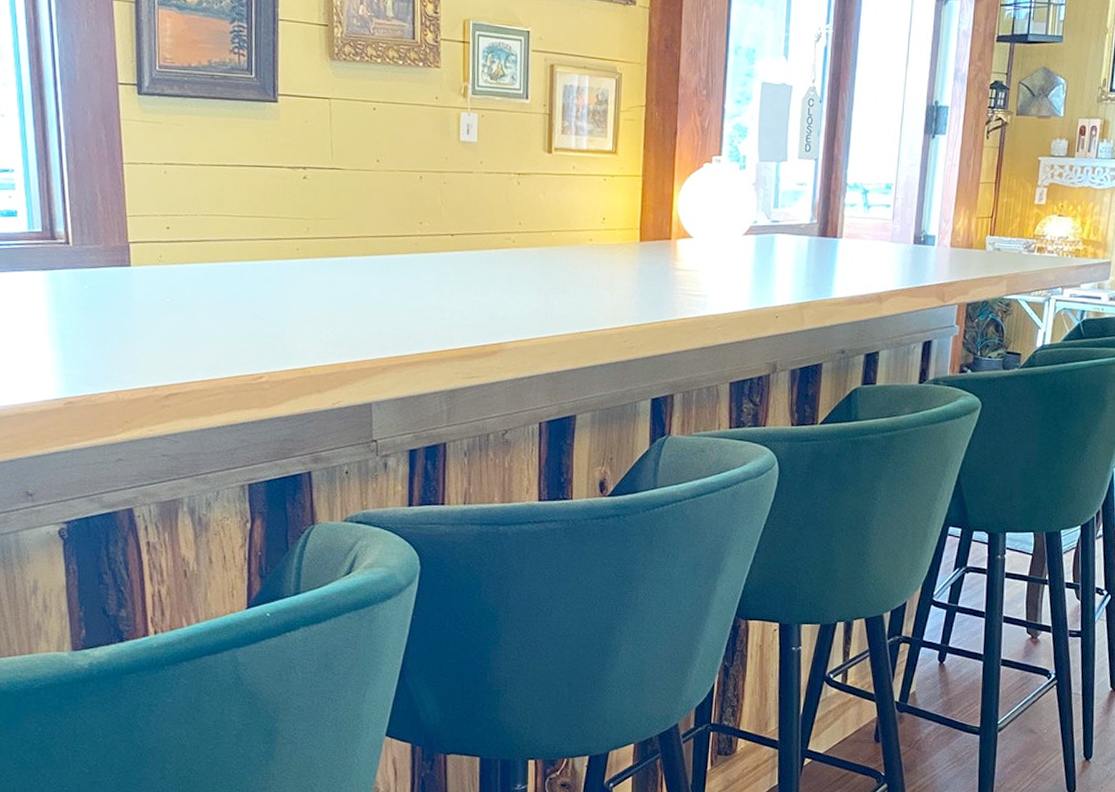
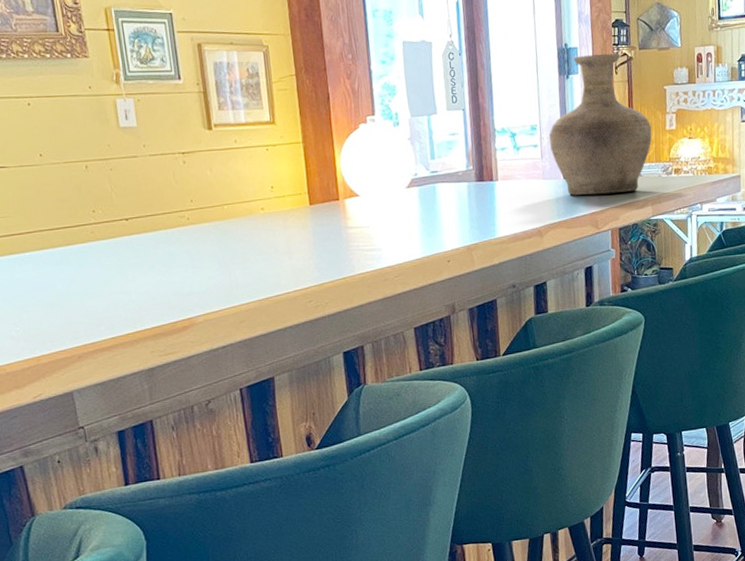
vase: none [904,115,1019,266] -> present [549,53,652,196]

